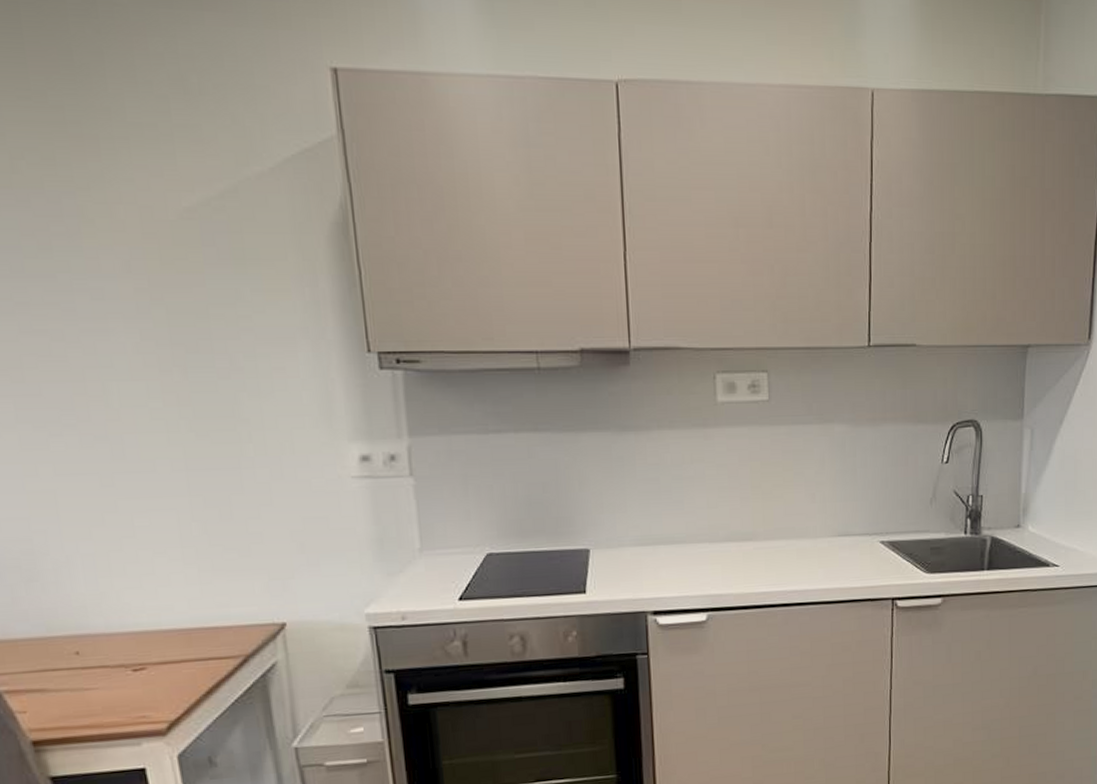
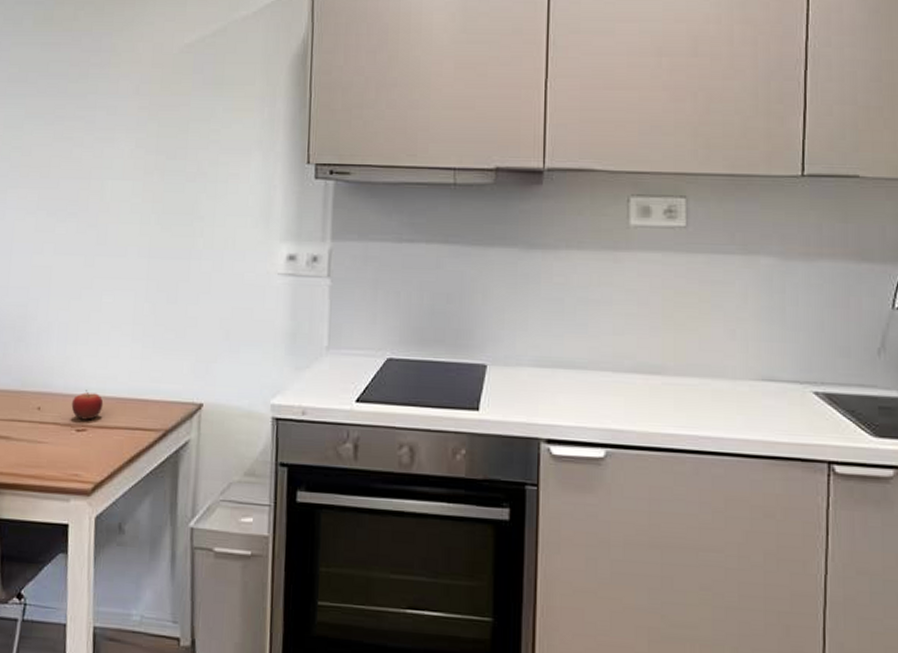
fruit: none [119,625,162,658] -> present [71,390,104,420]

